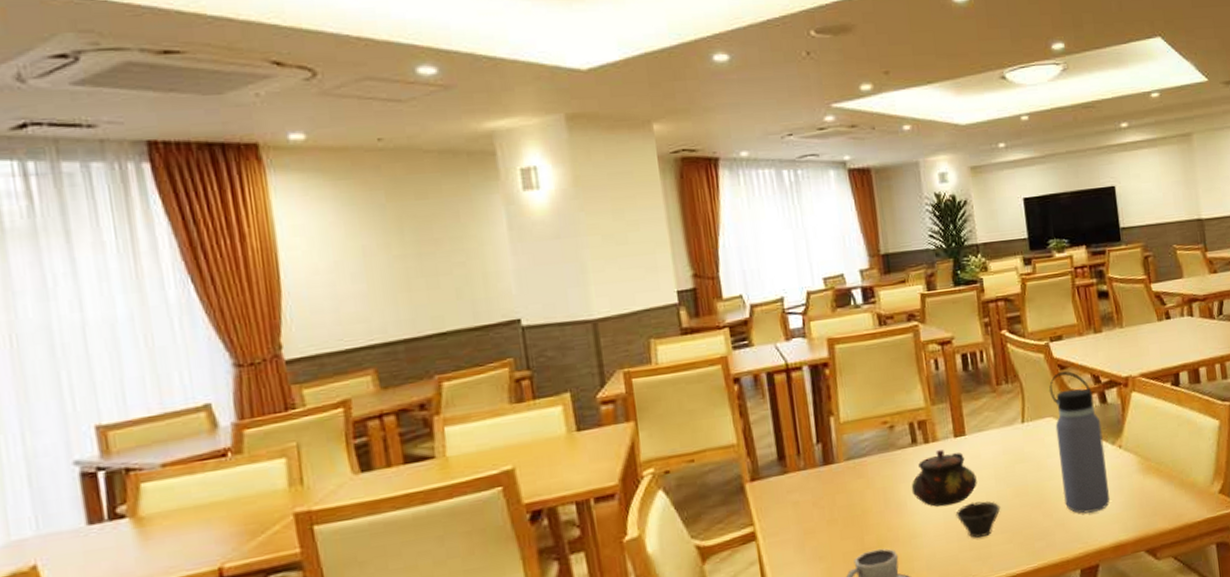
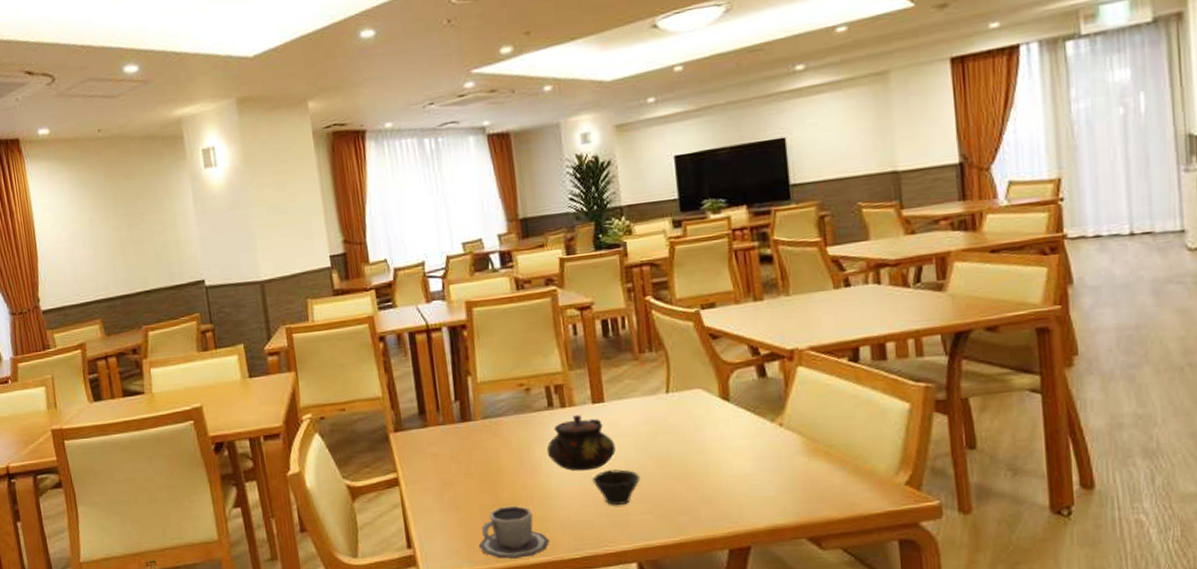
water bottle: present [1048,371,1110,514] -> none [698,341,766,492]

